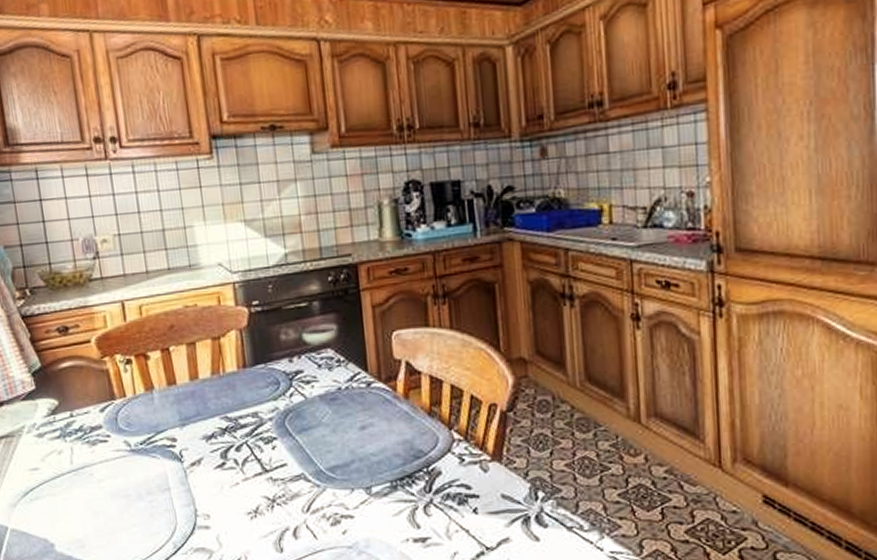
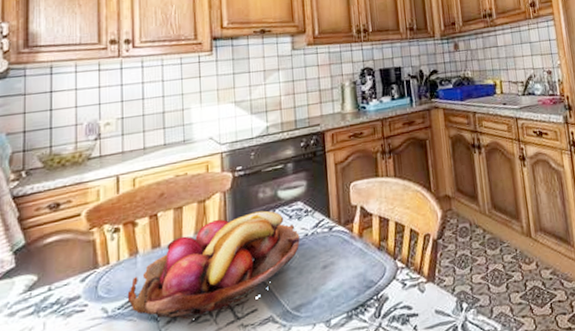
fruit basket: none [148,355,332,465] -> present [127,210,300,320]

